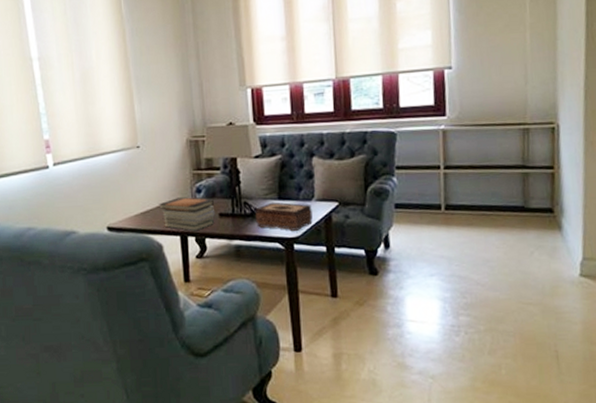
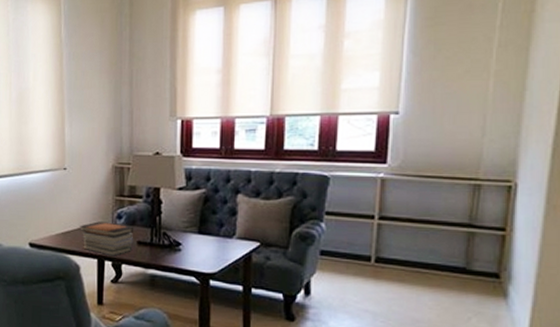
tissue box: present [255,202,313,231] -> none [174,235,232,267]

